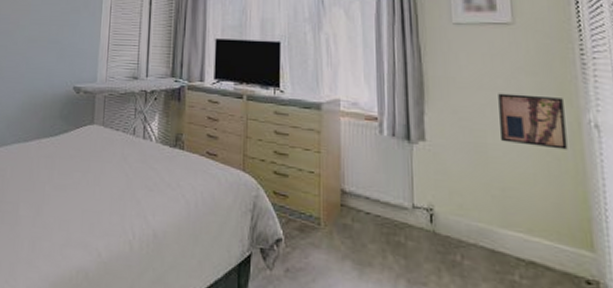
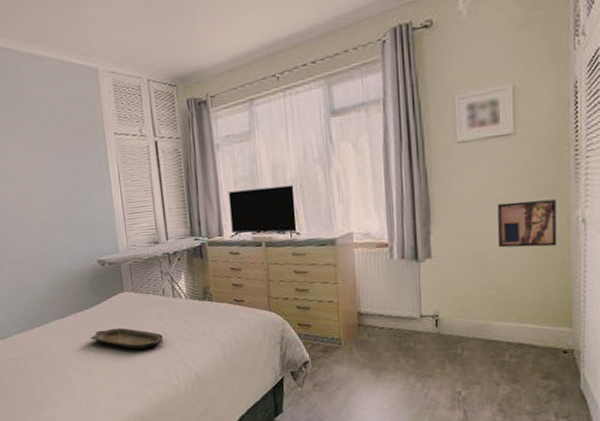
serving tray: none [48,162,125,192] -> present [90,328,164,350]

